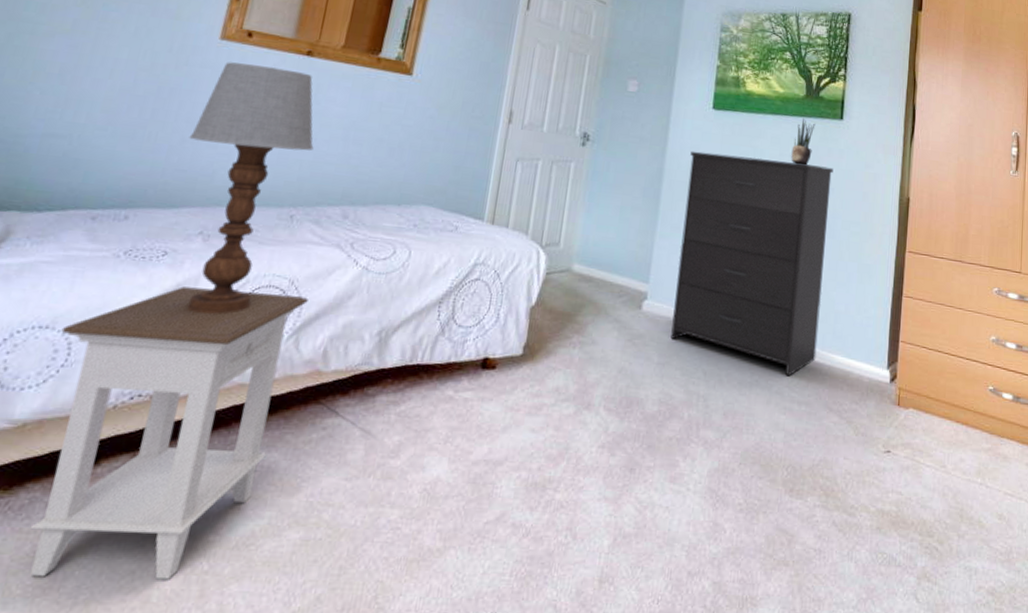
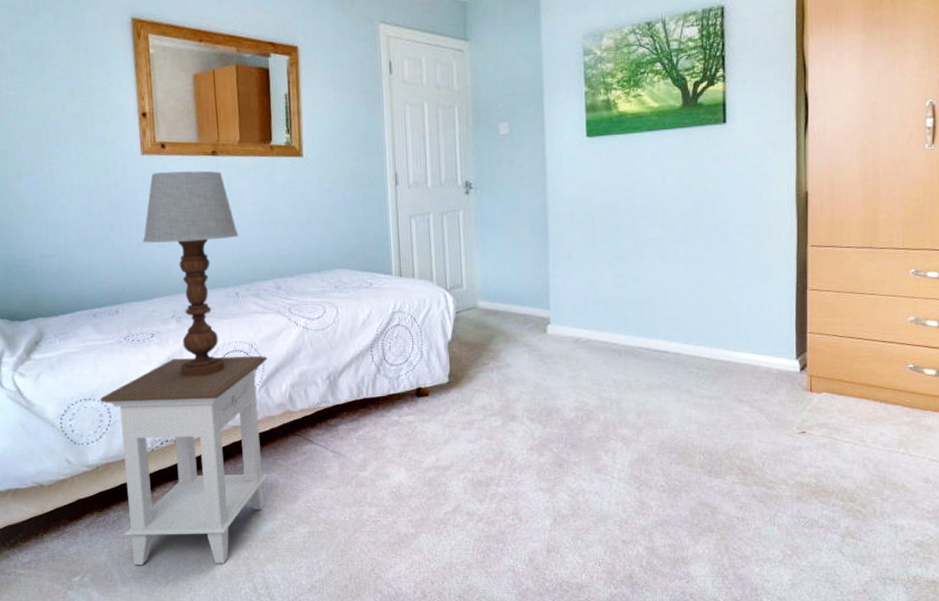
dresser: present [671,151,834,377] -> none [571,174,721,376]
potted plant: present [791,118,816,166] -> none [674,129,697,177]

